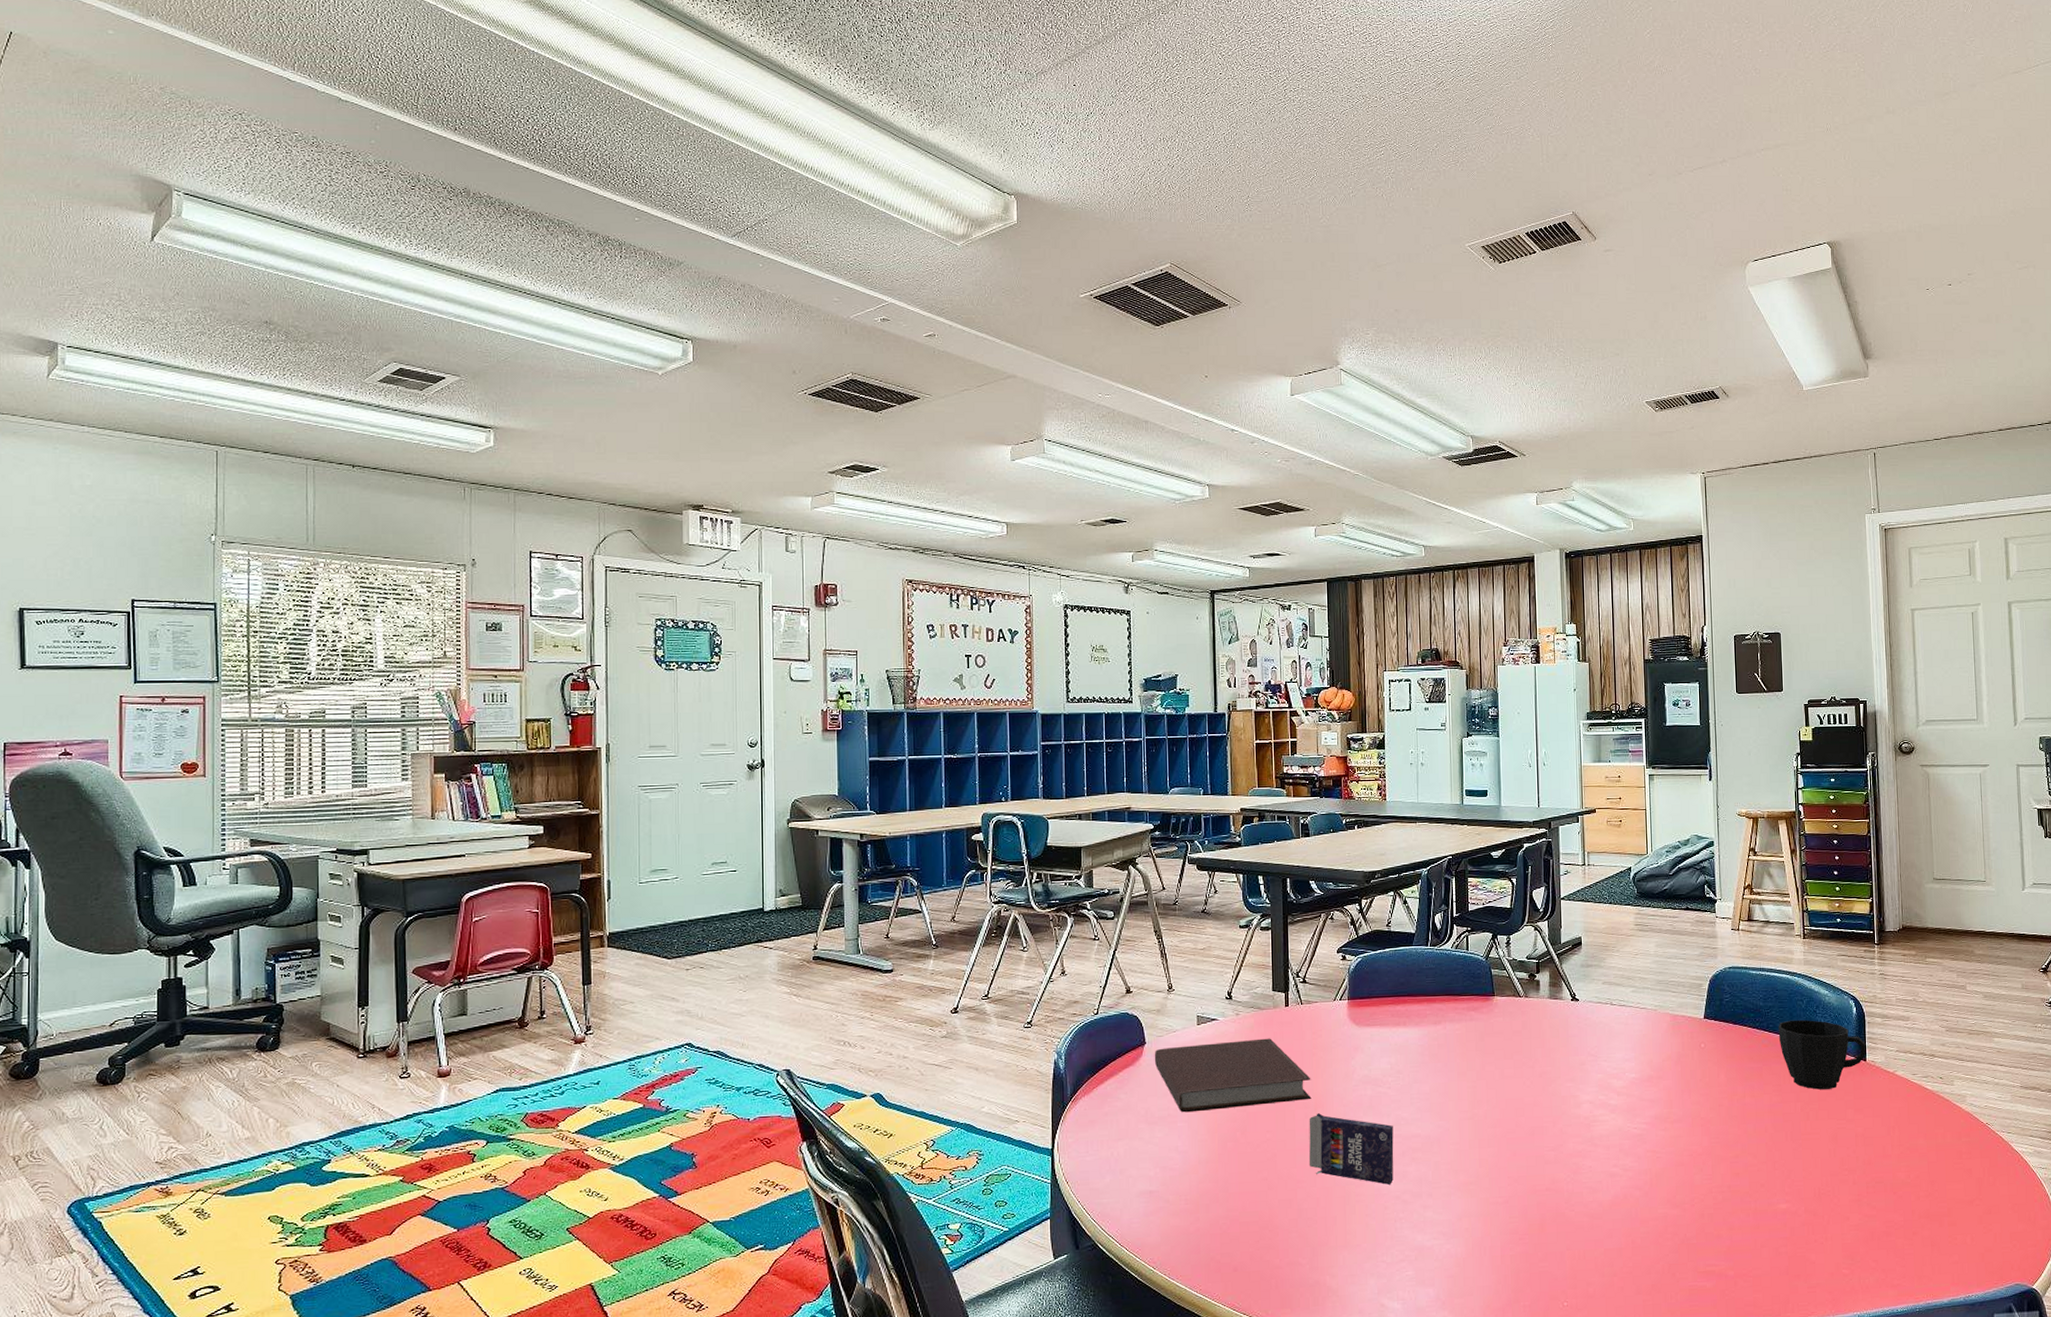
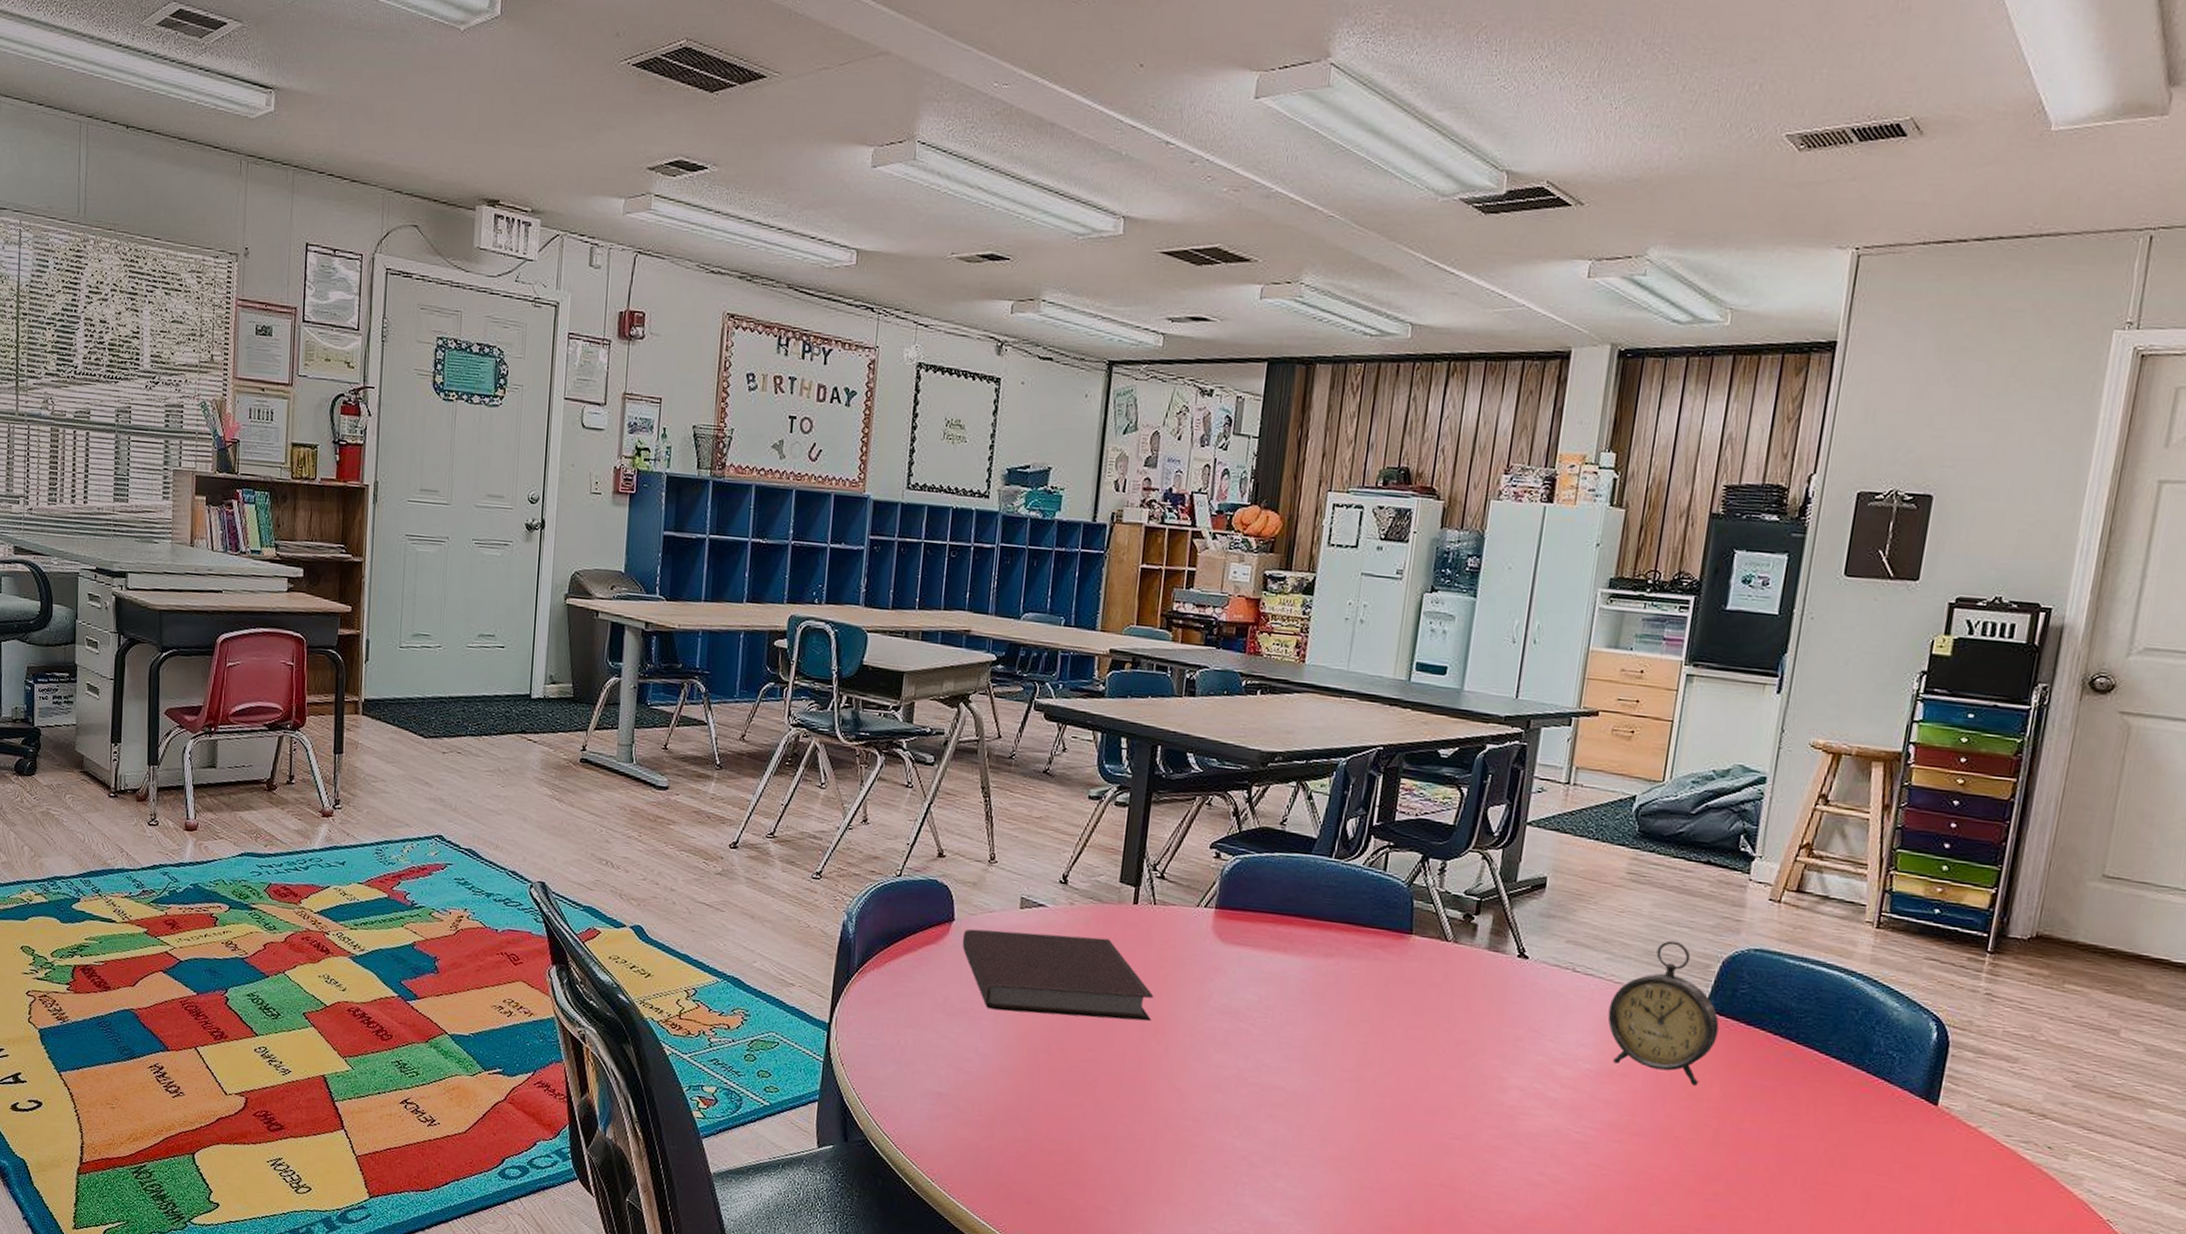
crayon box: present [1308,1113,1394,1185] -> none [1136,1039,1251,1141]
alarm clock: none [1640,970,1716,1076] -> present [1607,940,1719,1086]
cup: present [1778,1019,1866,1090] -> none [1810,1032,1943,1133]

